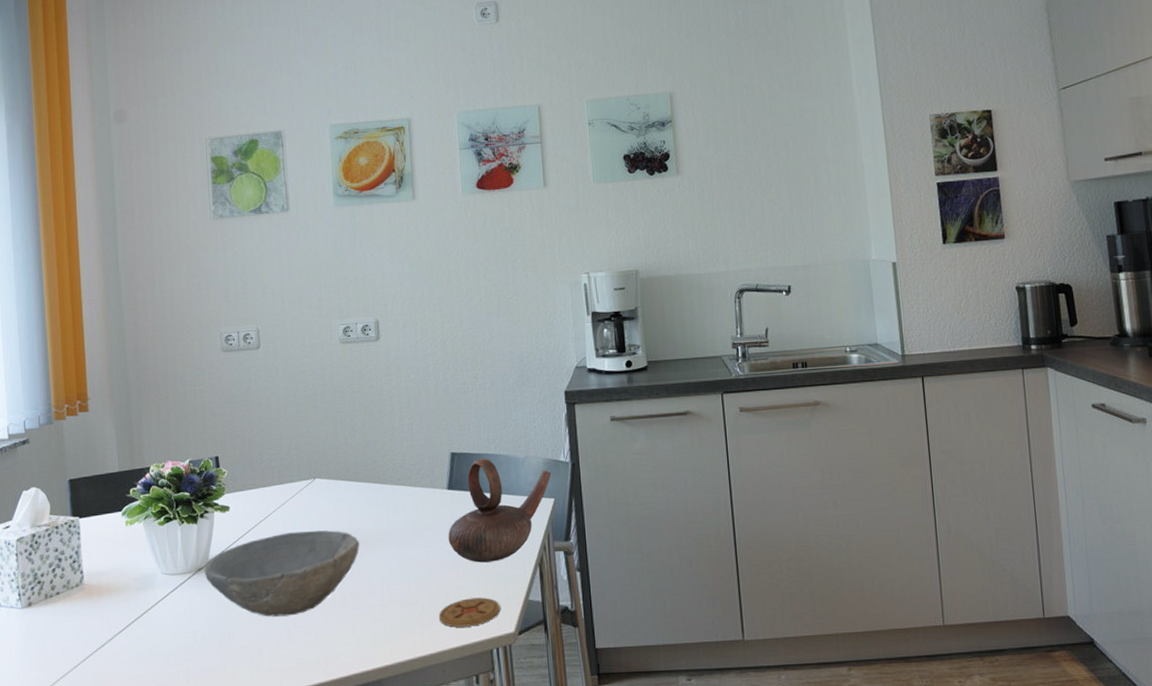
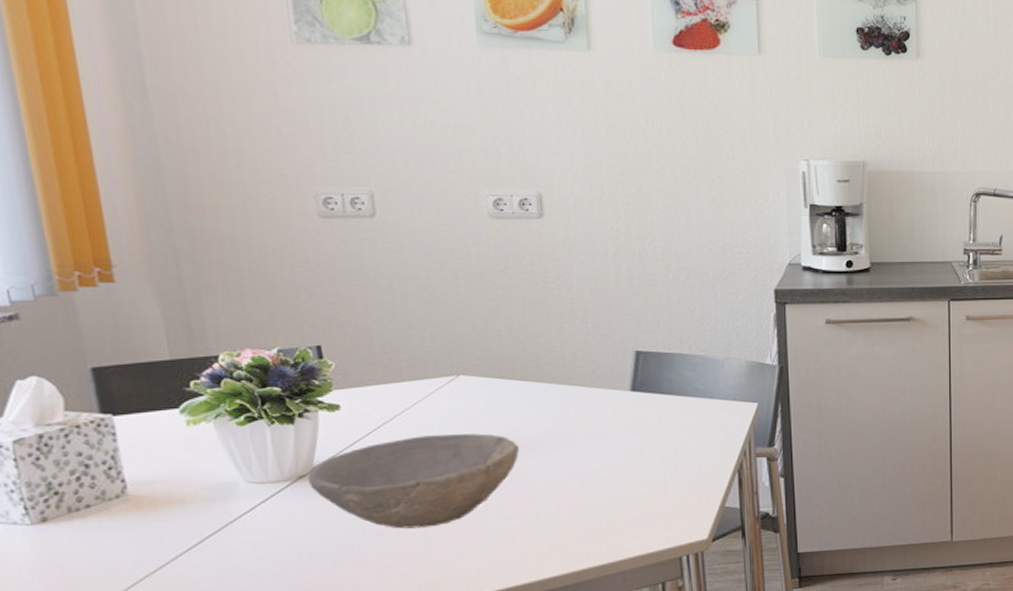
coaster: present [438,597,501,628] -> none [618,504,692,536]
teapot: present [448,458,551,563] -> none [631,358,755,469]

